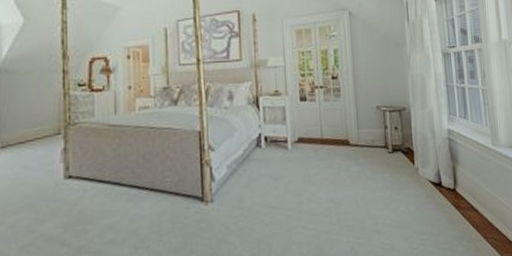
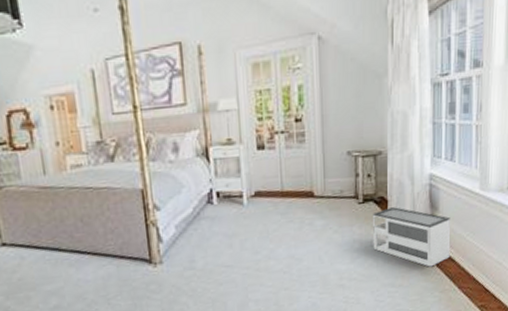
architectural model: none [402,157,473,216] -> present [373,207,451,267]

